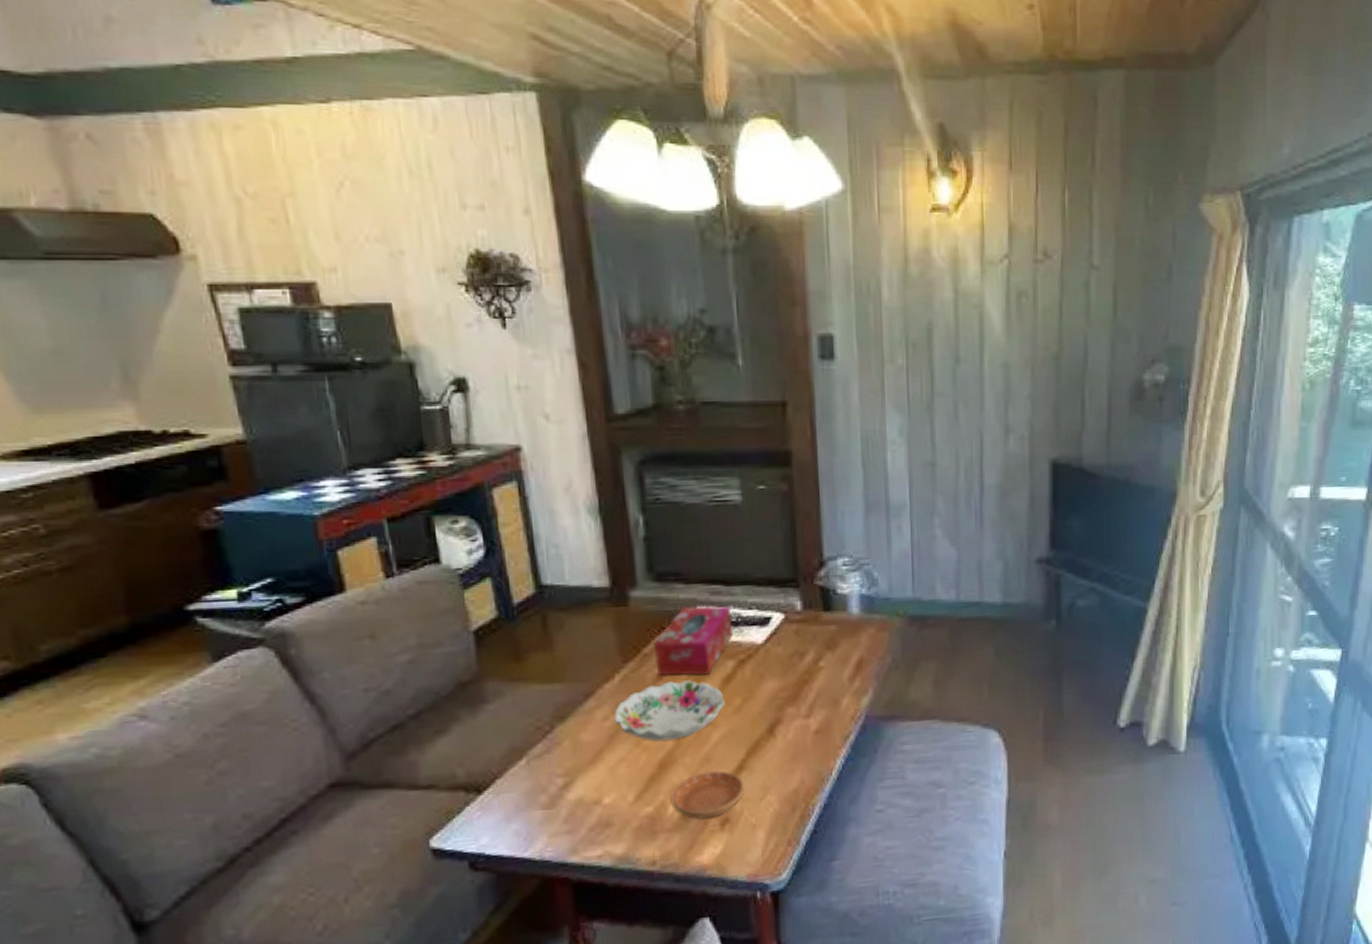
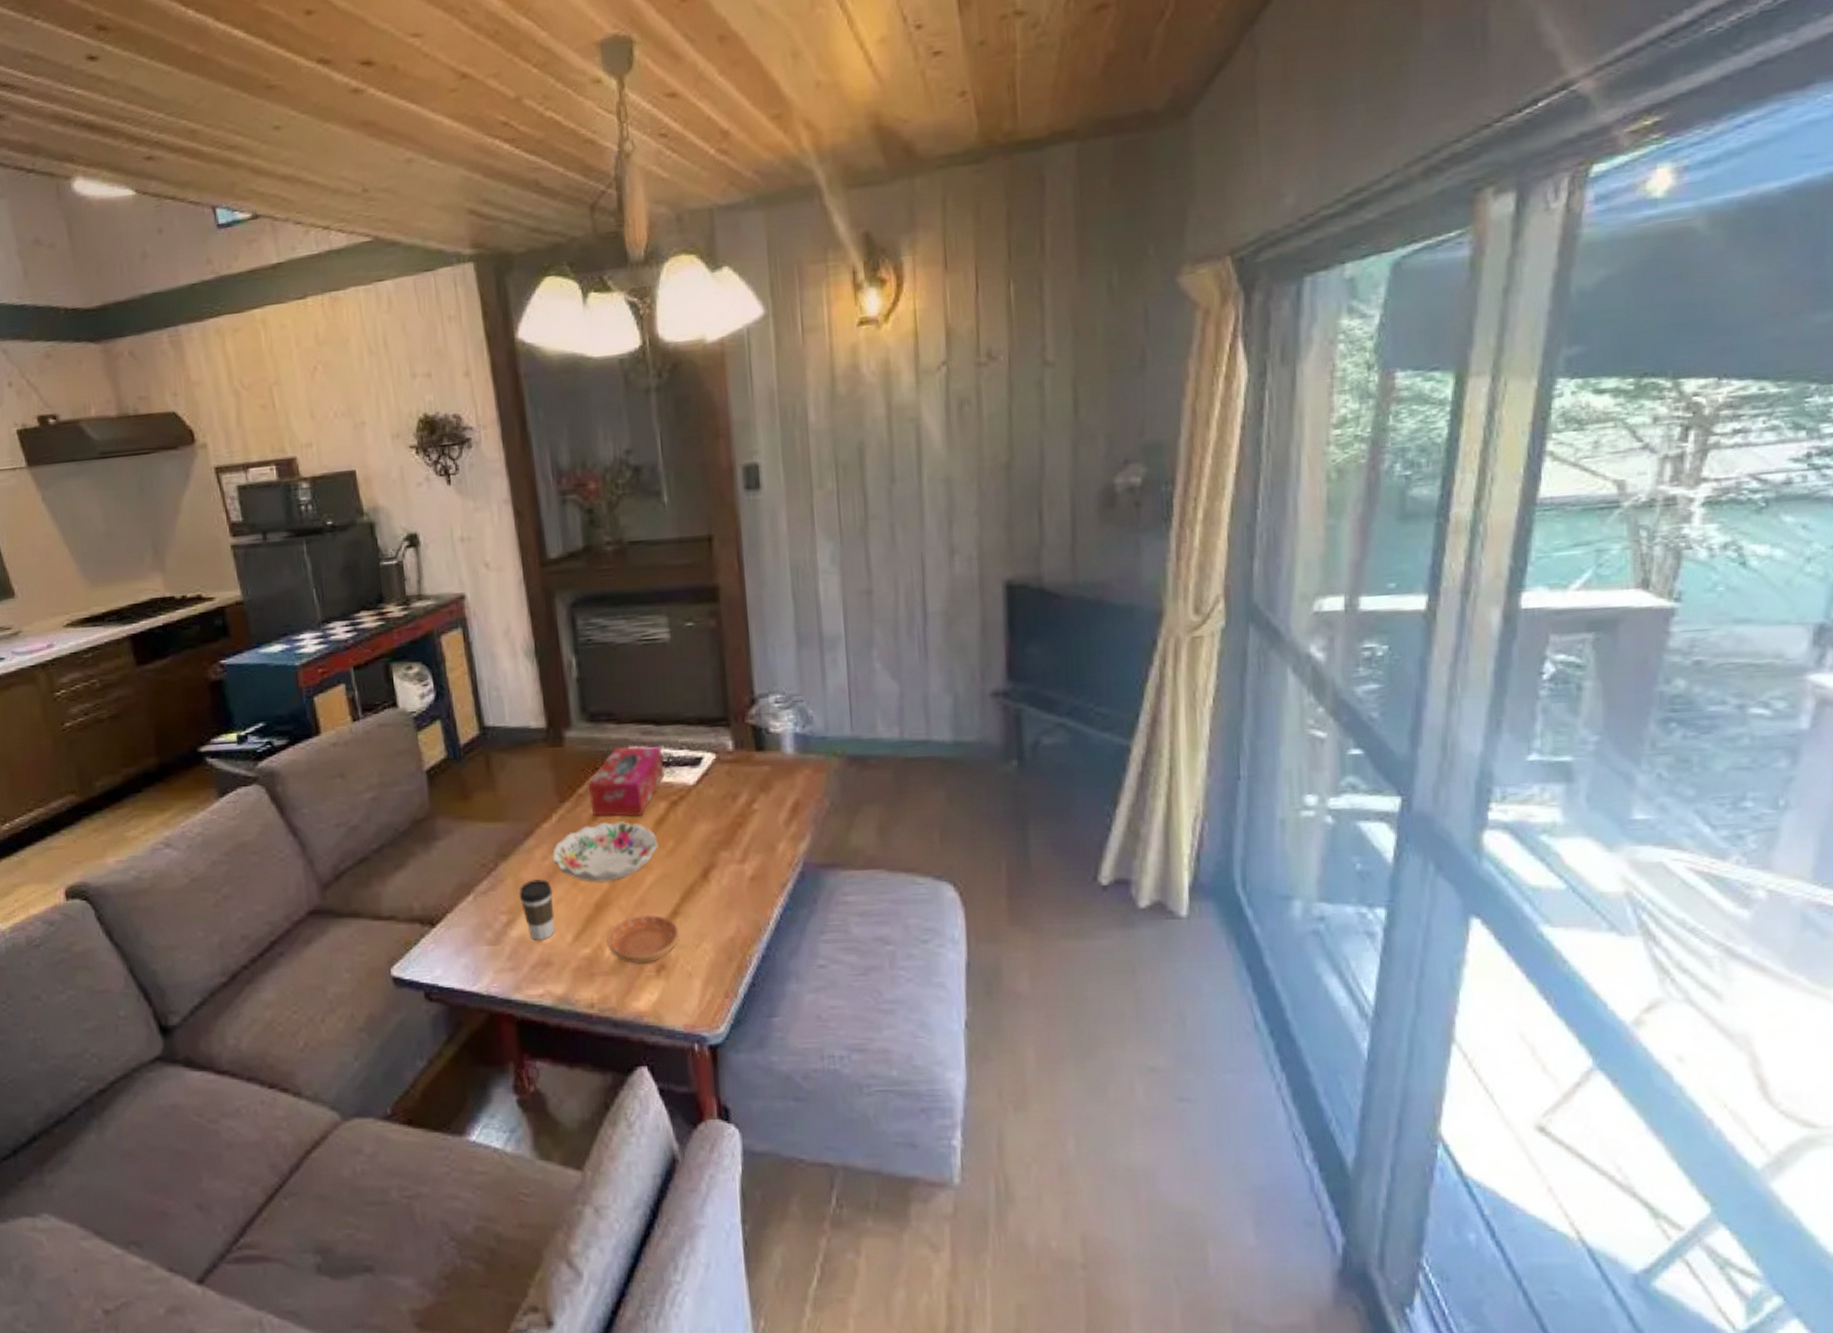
coffee cup: none [577,740,616,802] -> present [518,879,555,940]

